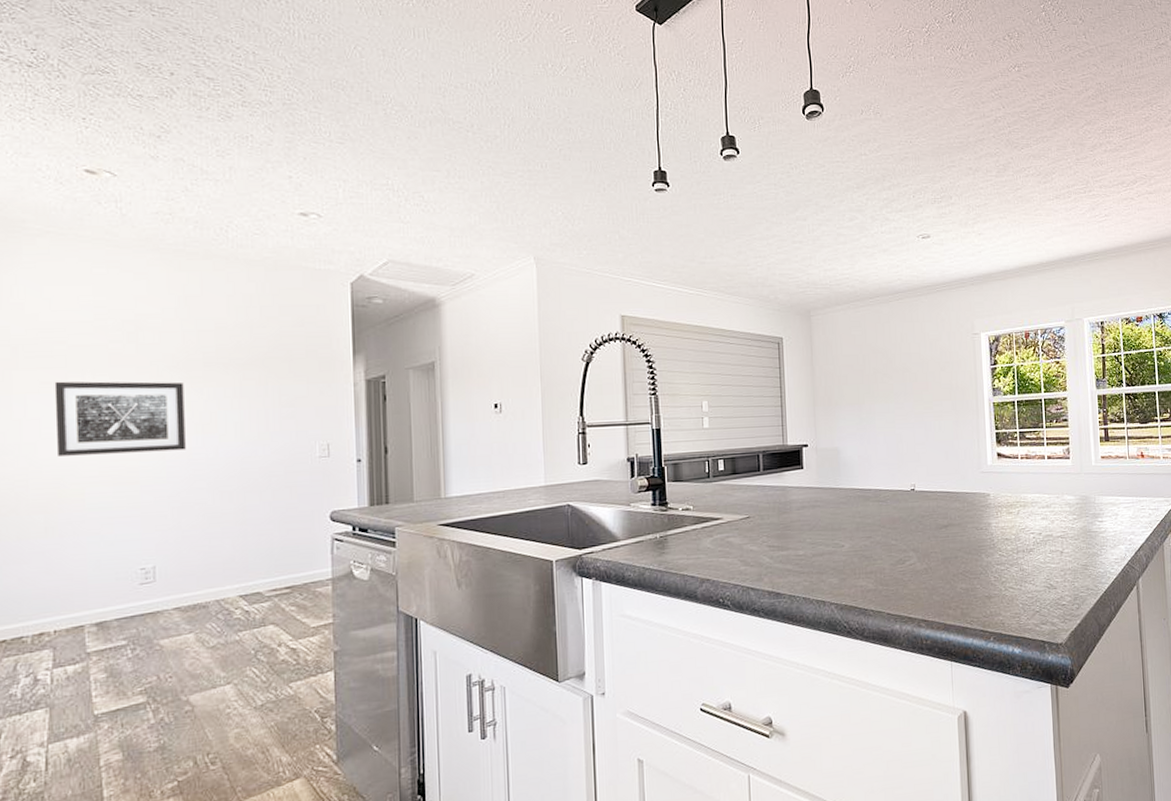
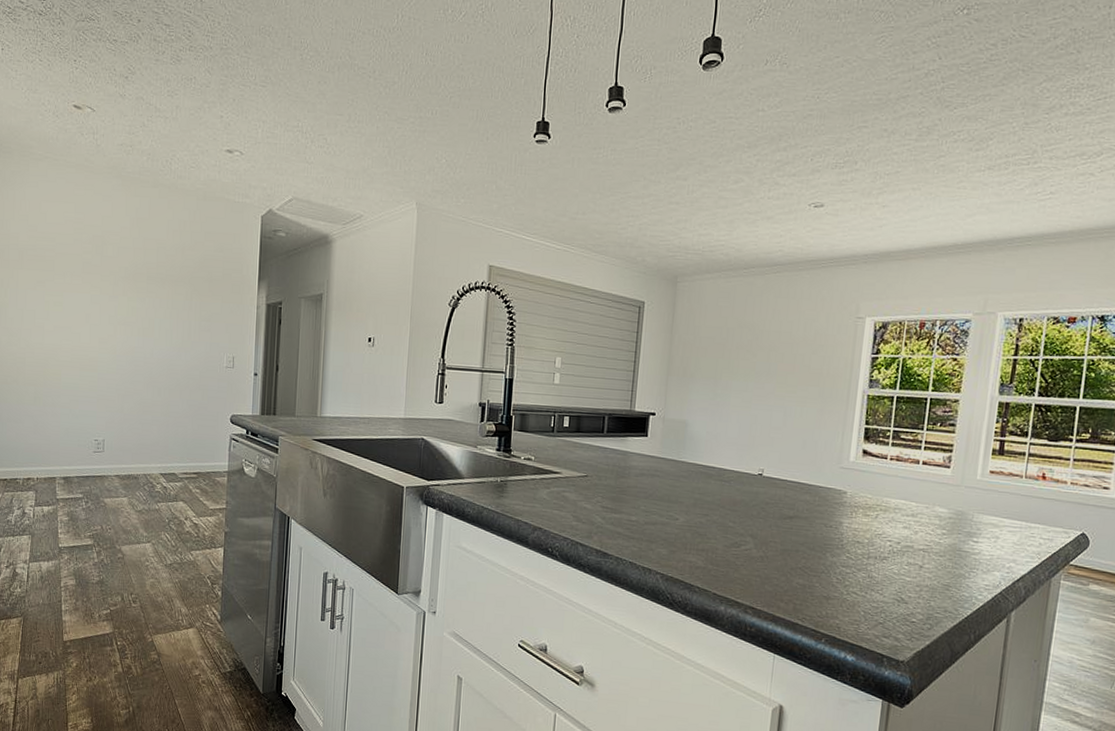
wall art: present [54,381,186,456] -> none [44,281,132,348]

